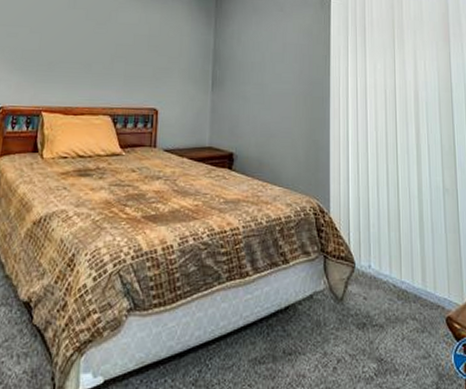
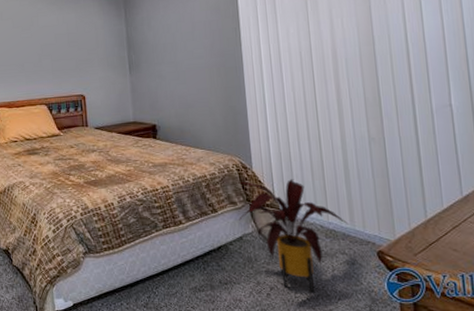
house plant: none [310,227,421,367] -> present [238,179,349,293]

